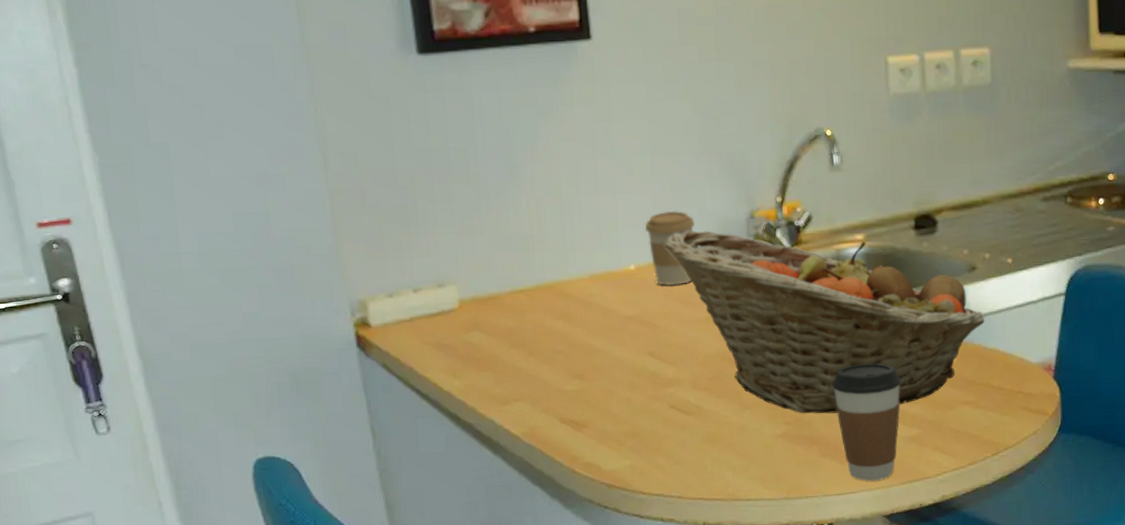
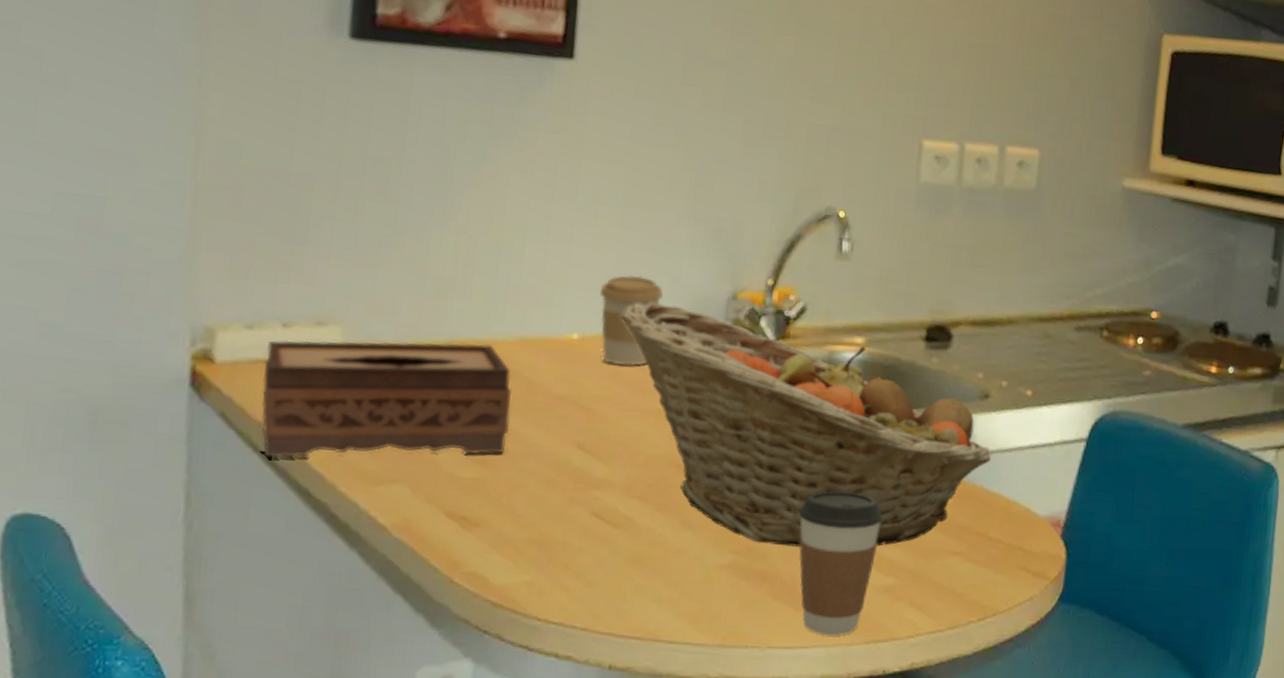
tissue box: none [406,283,595,394] -> present [261,340,513,458]

